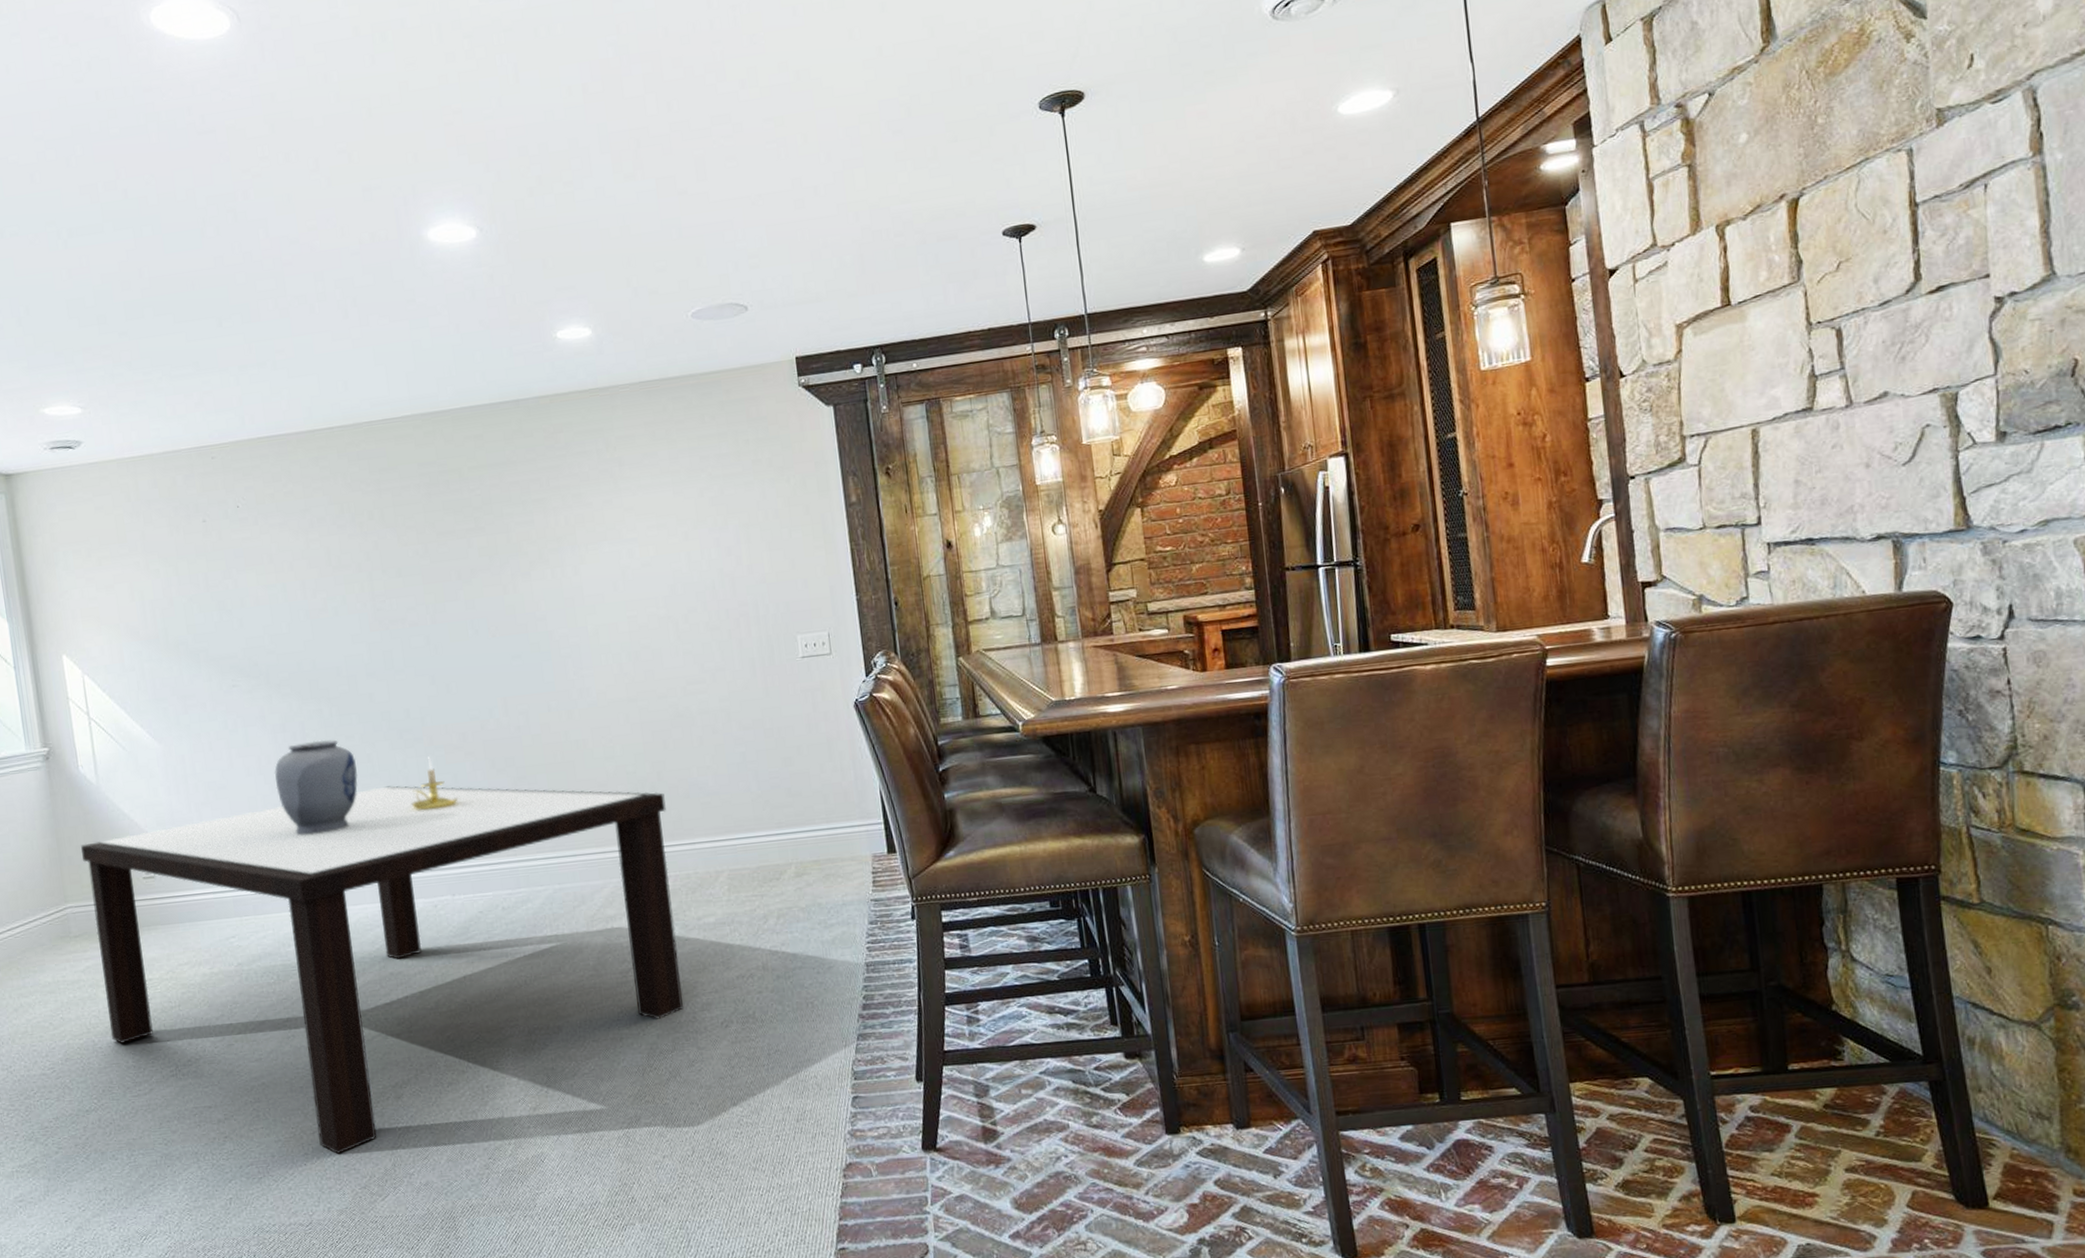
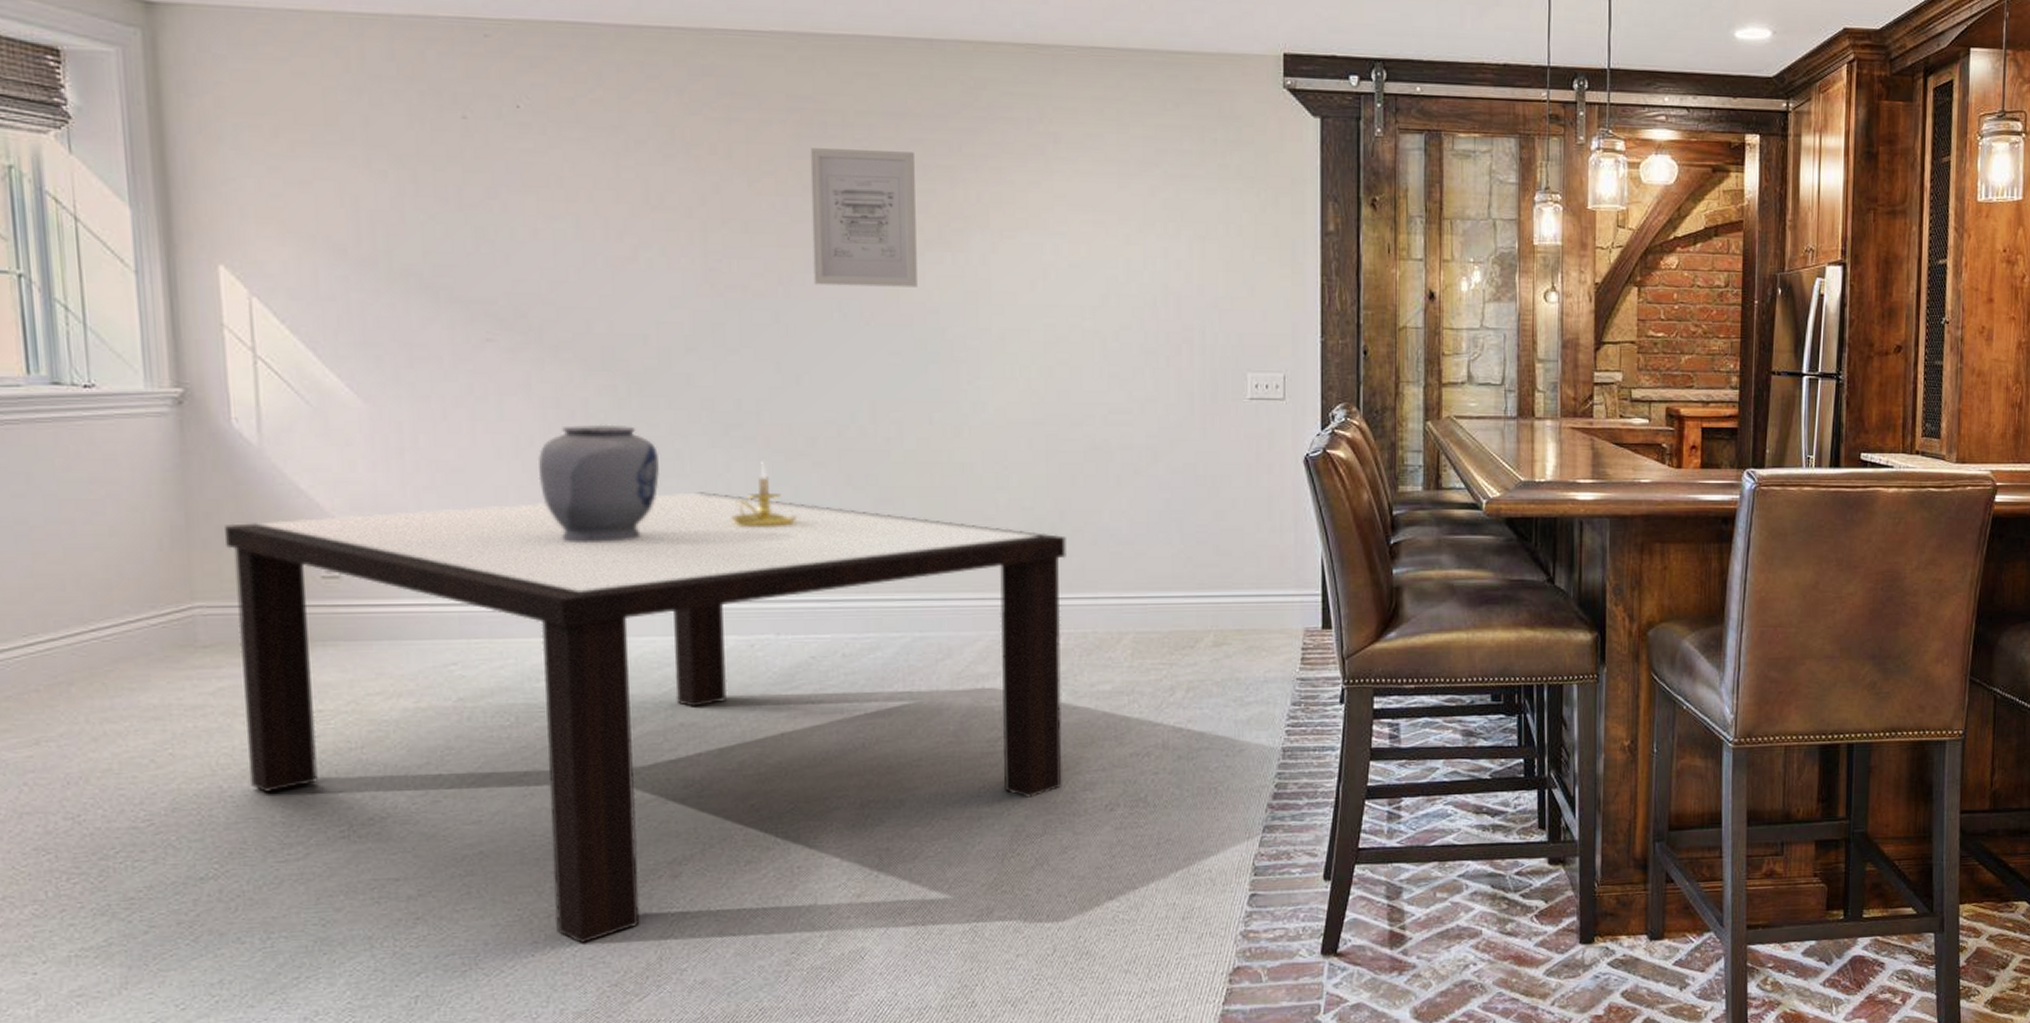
wall art: none [438,492,528,610] -> present [809,148,918,288]

